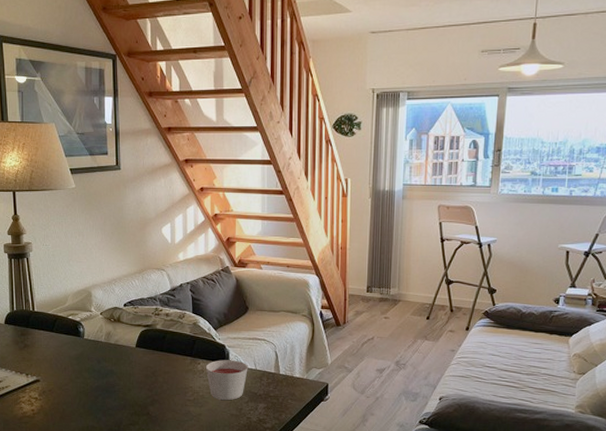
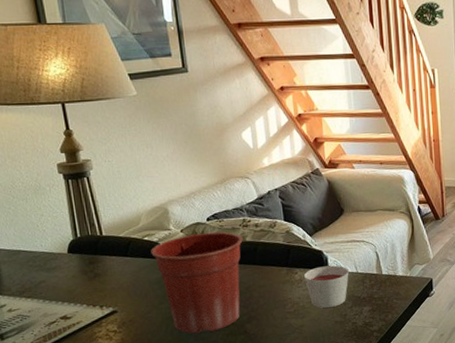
flower pot: none [73,317,154,410] -> present [151,232,243,334]

